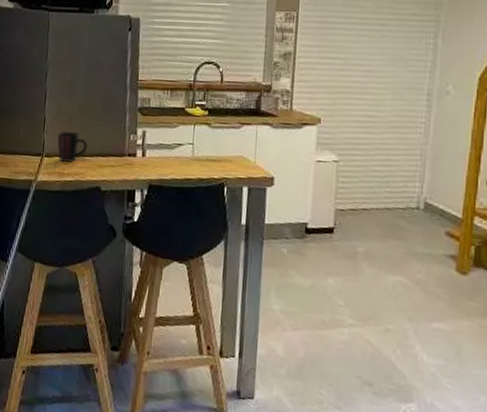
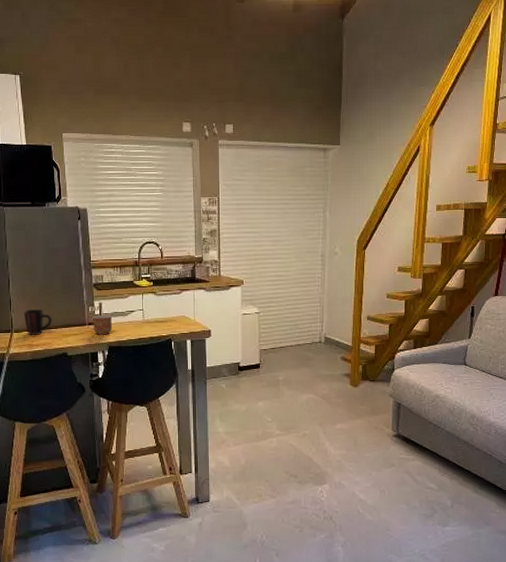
mug: none [126,145,157,170] -> present [86,314,113,335]

